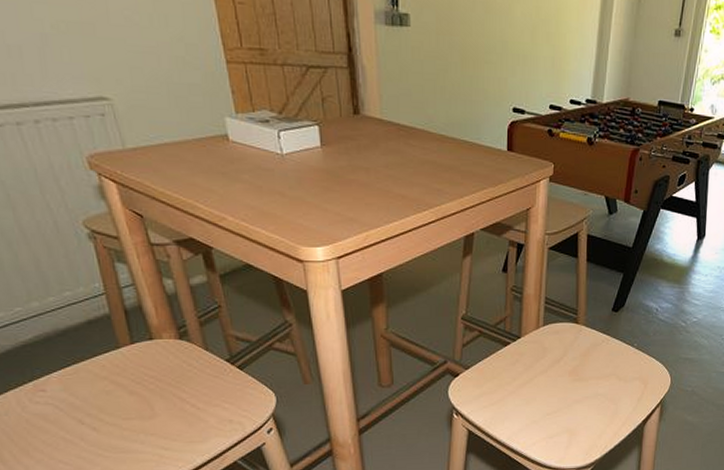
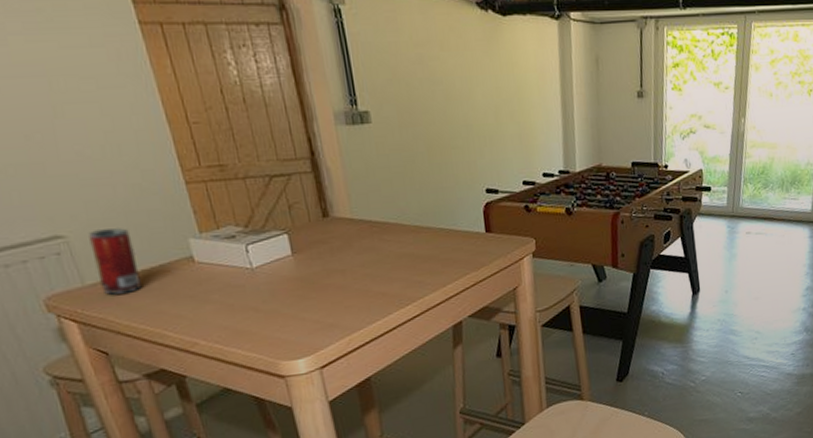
beverage can: none [132,96,178,161] -> present [88,228,142,295]

